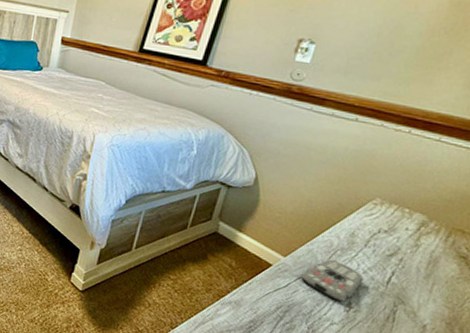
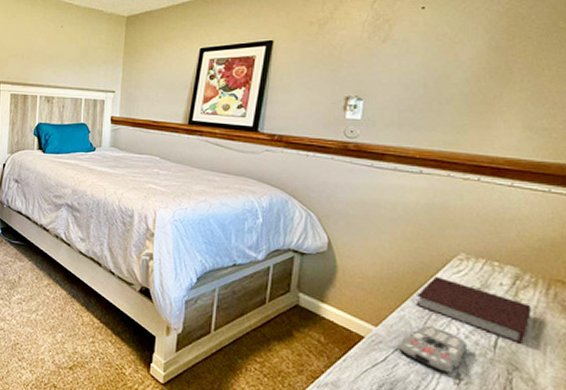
notebook: none [325,217,429,282] -> present [415,276,531,344]

